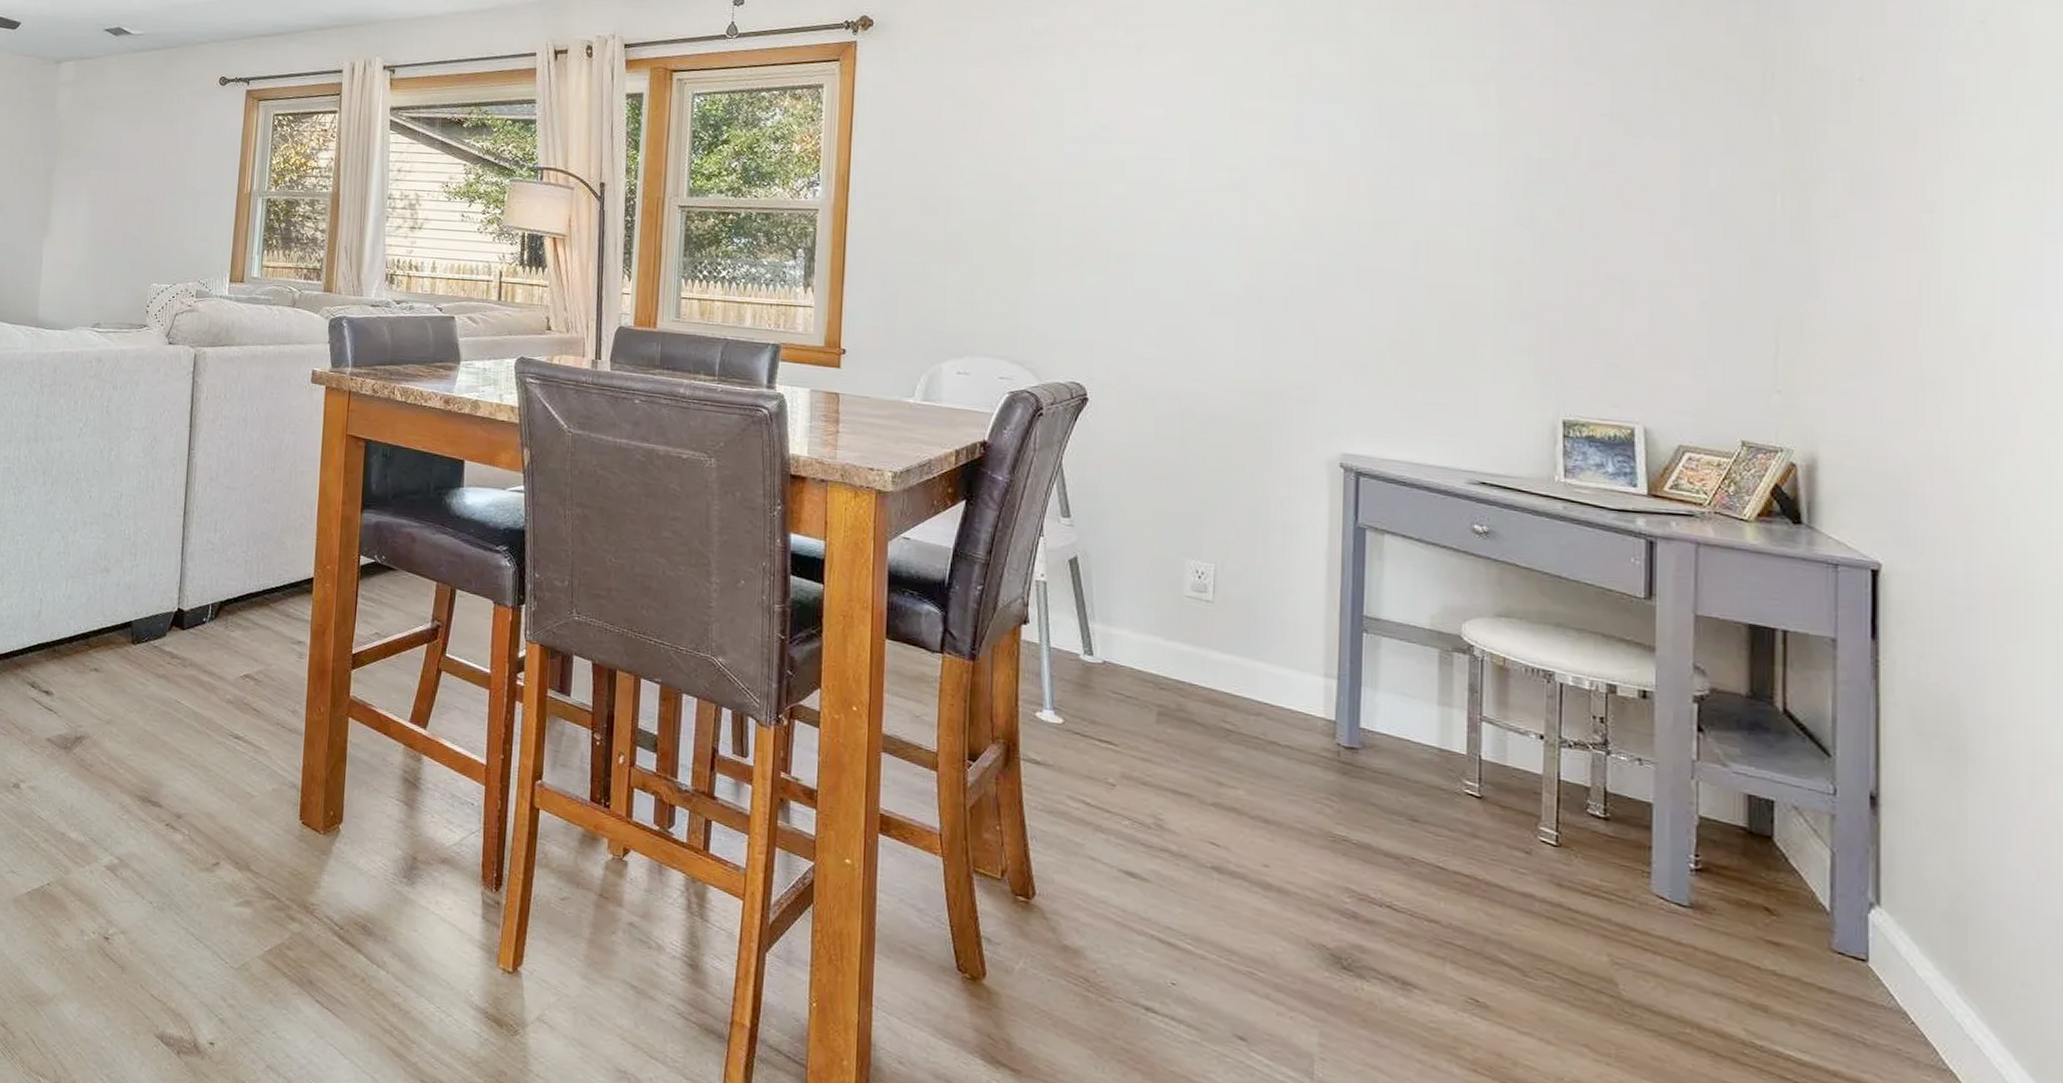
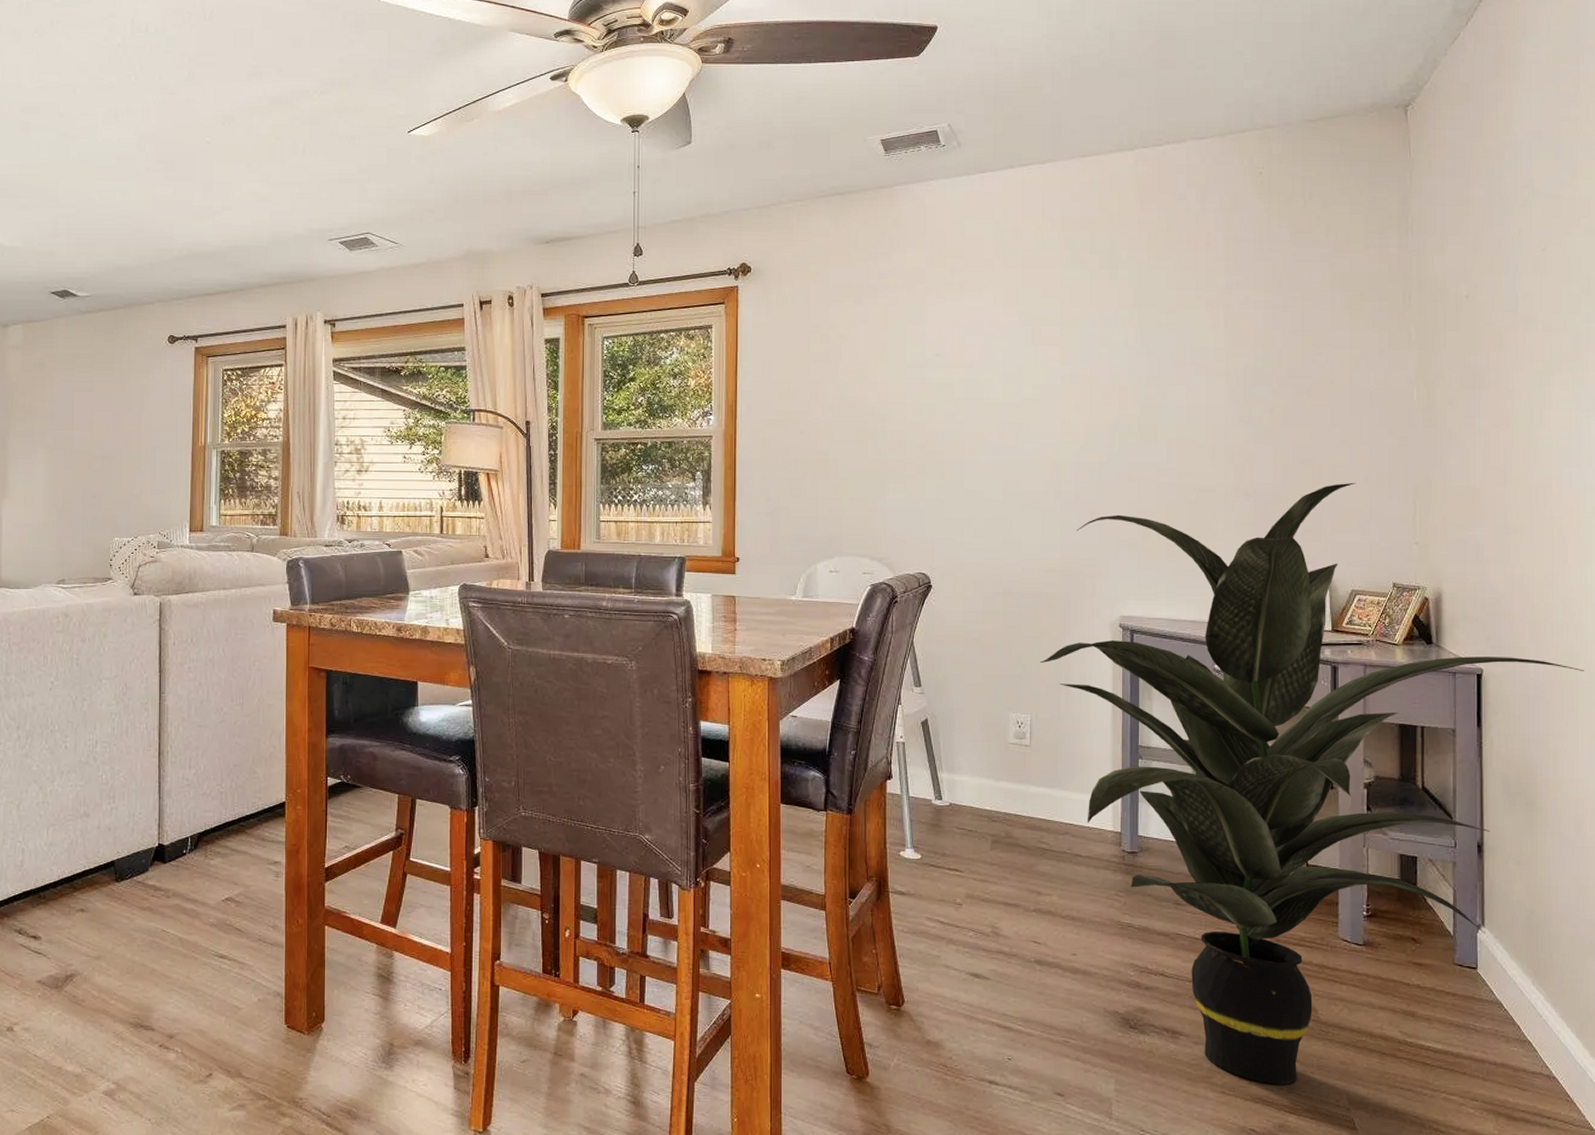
indoor plant: none [1229,308,2045,1075] -> present [1040,482,1584,1085]

